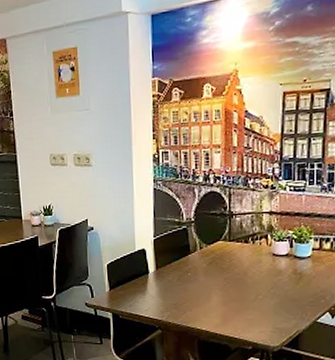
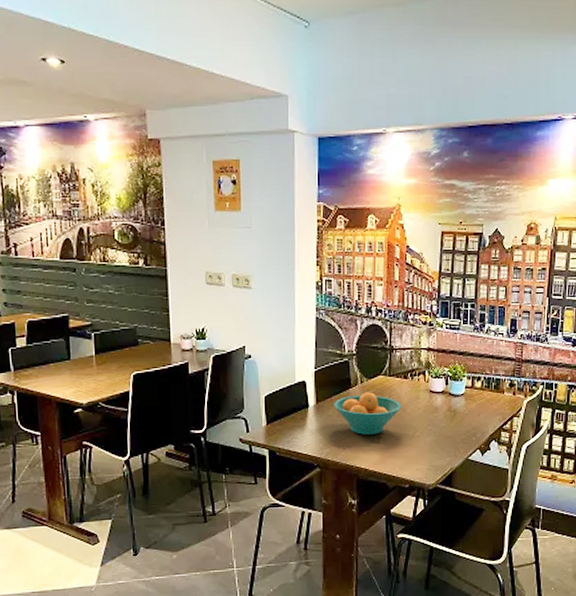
fruit bowl: none [173,257,243,299] -> present [334,392,402,435]

